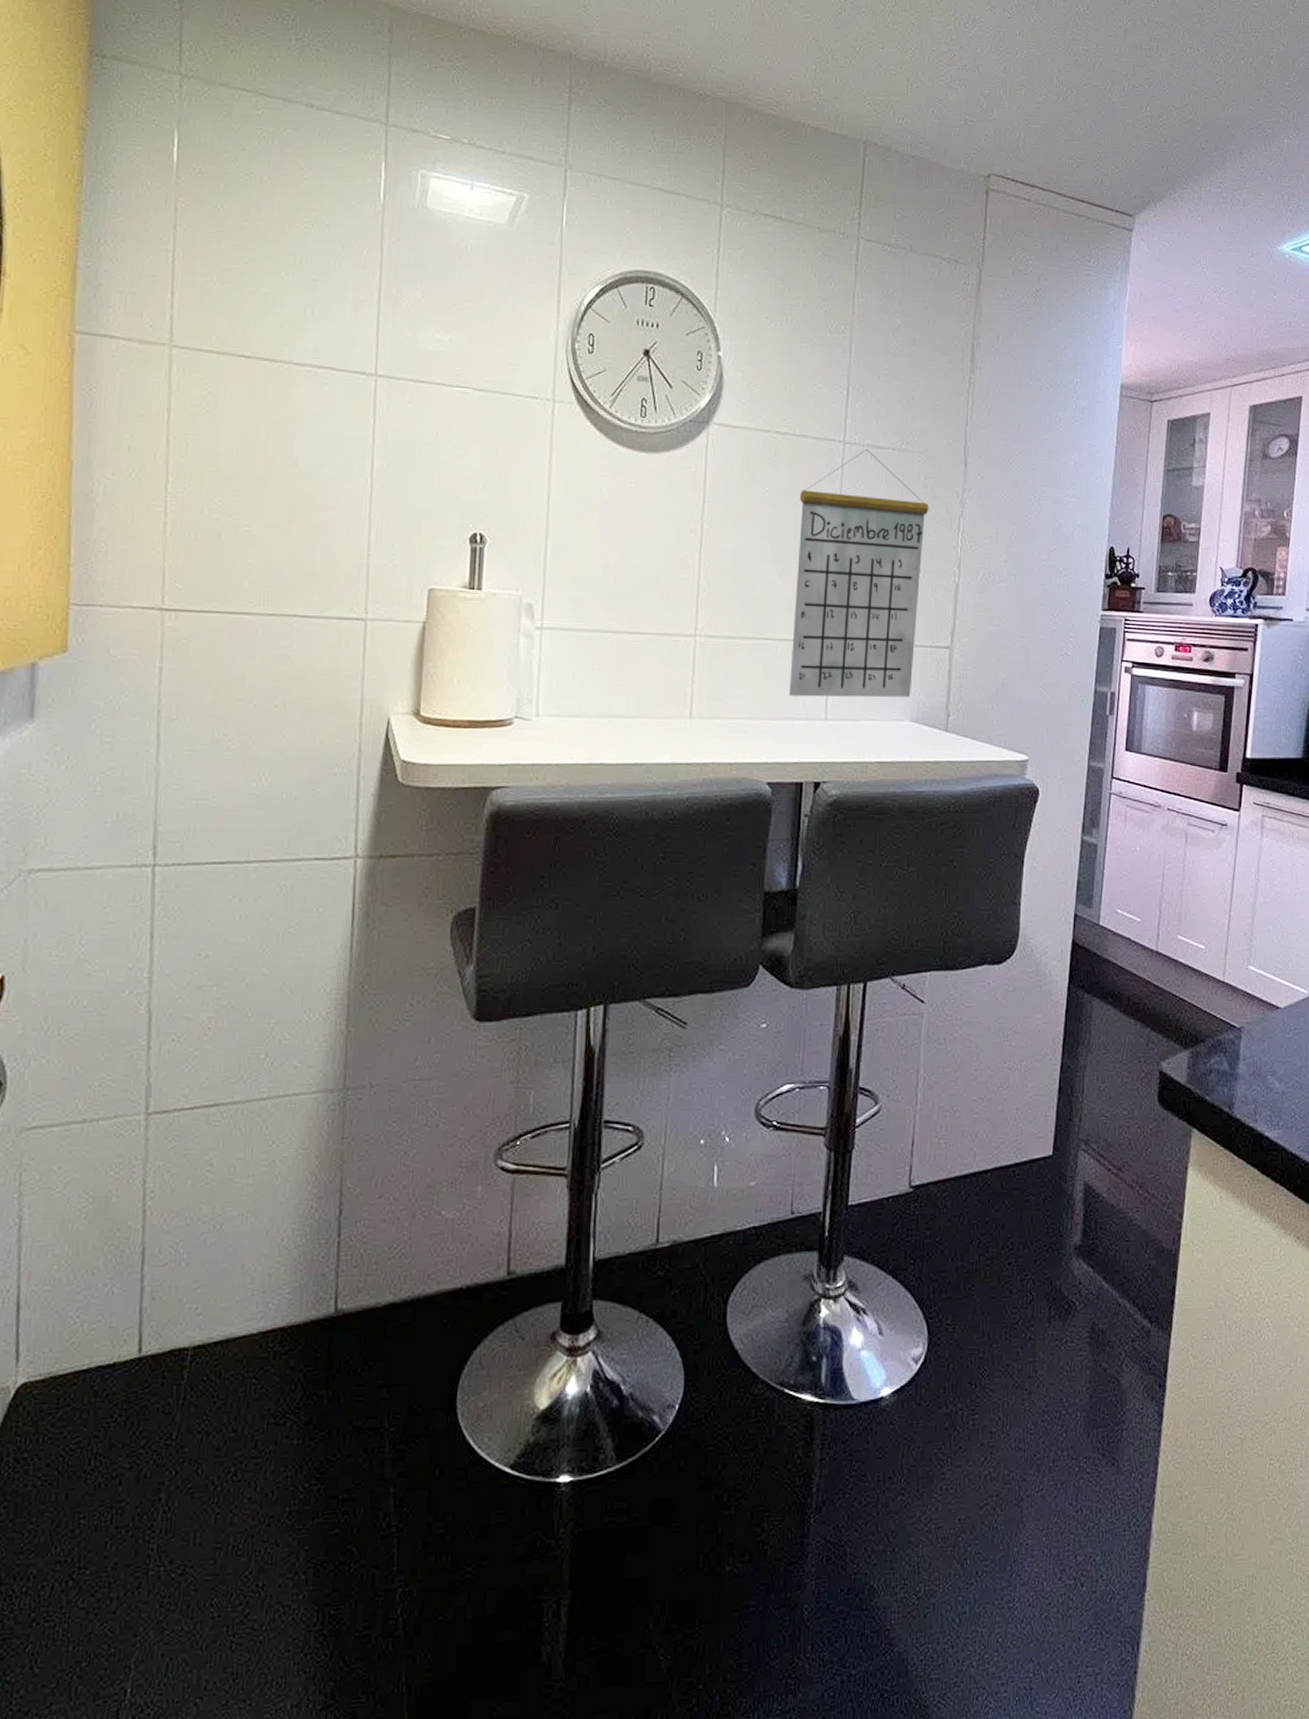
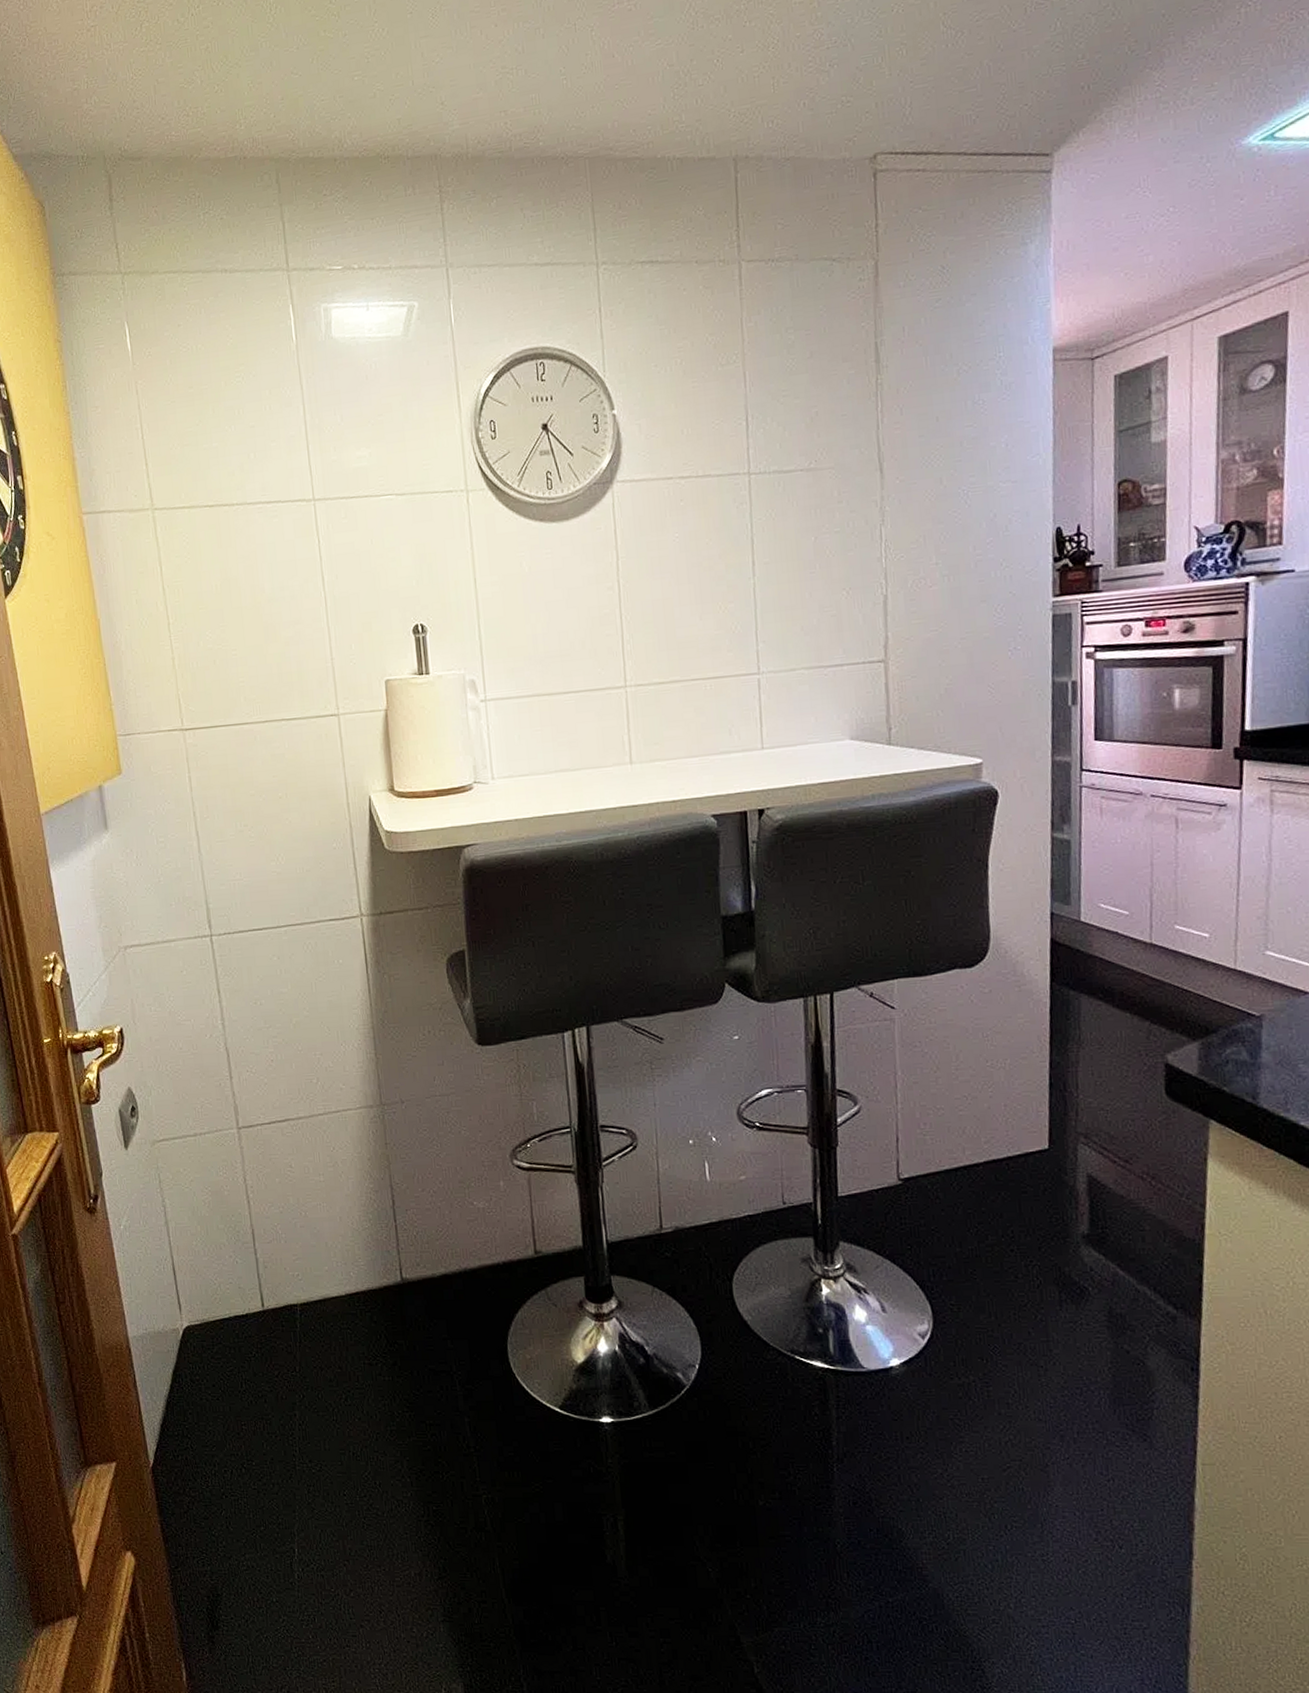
calendar: present [789,448,929,698] -> none [710,475,848,731]

